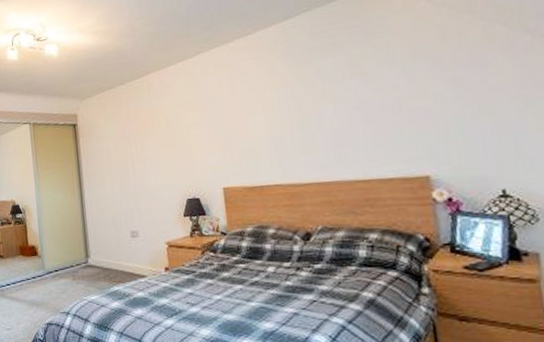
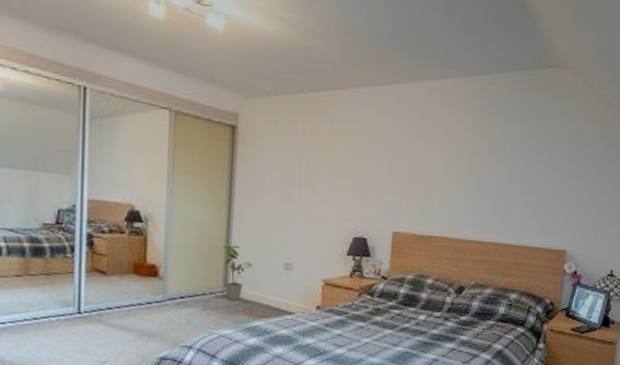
house plant: none [80,221,106,270] -> present [222,245,253,301]

